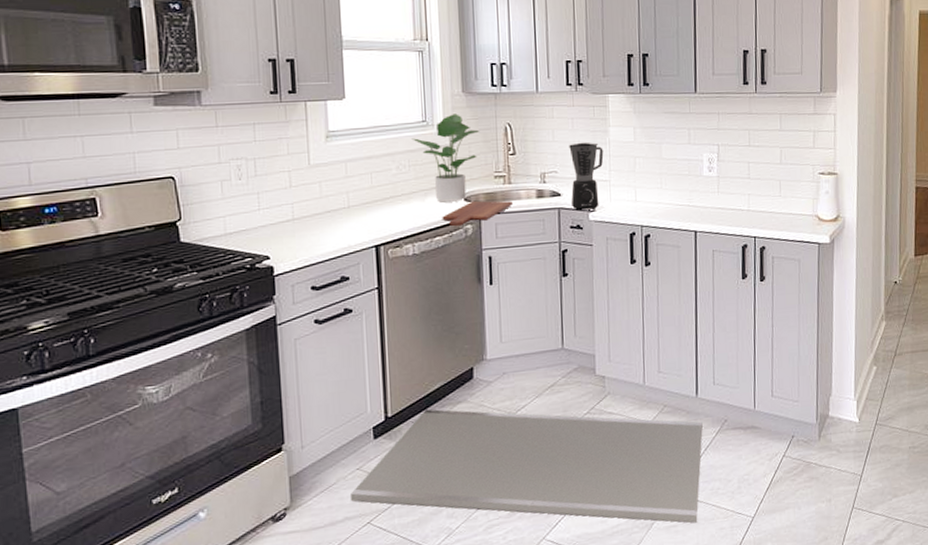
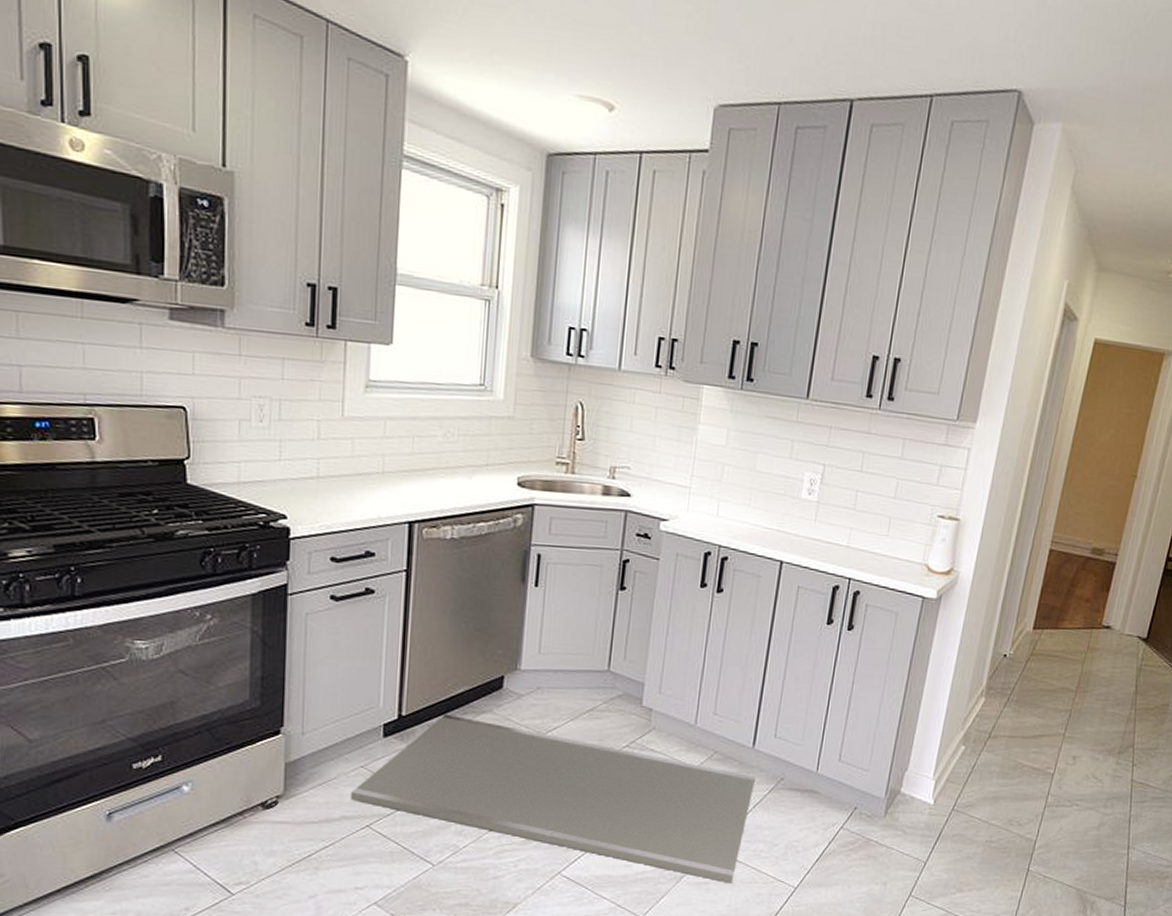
potted plant: present [411,114,479,203] -> none [465,381,545,485]
cutting board: present [442,200,512,227] -> none [489,486,573,515]
blender: present [569,142,604,210] -> none [642,437,688,518]

